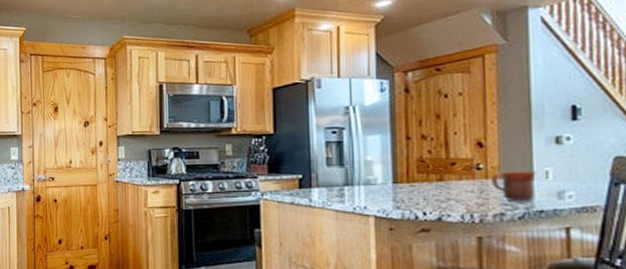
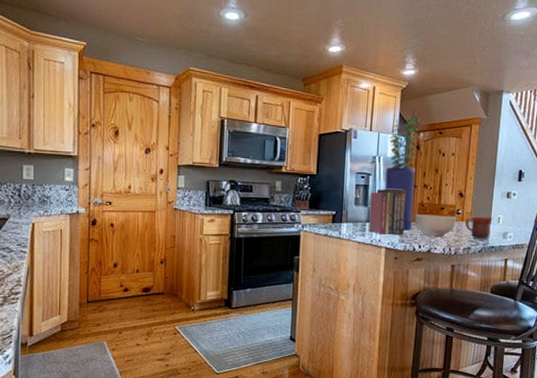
books: none [347,142,399,200] -> present [369,188,407,235]
vase: none [364,45,411,194] -> present [384,109,421,231]
bowl: none [410,172,477,200] -> present [413,214,457,236]

